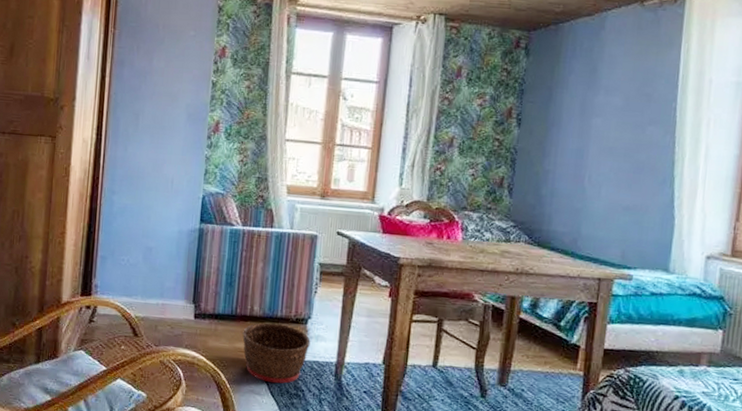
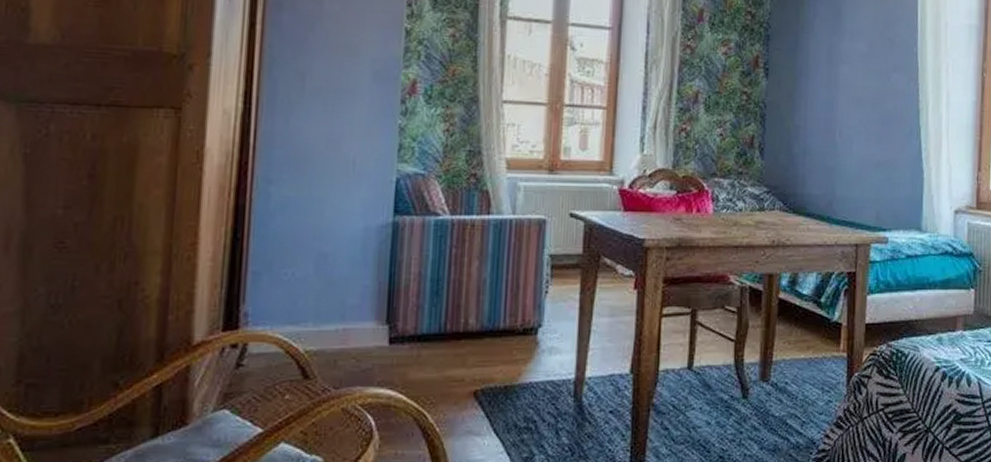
basket: present [242,322,311,384] -> none [455,338,542,418]

